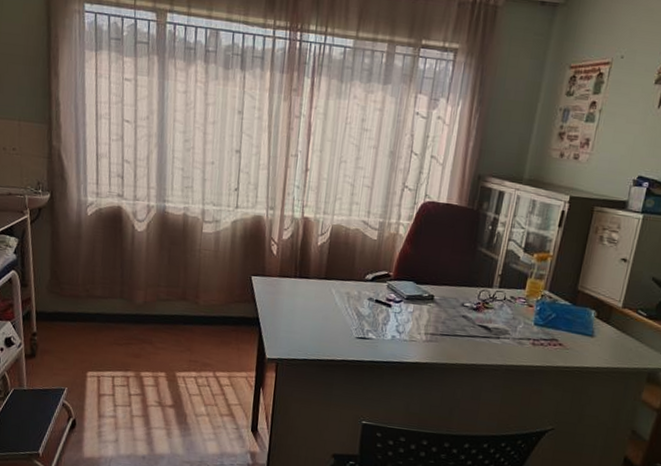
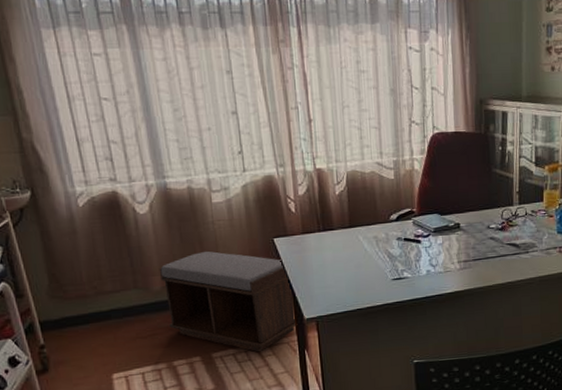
bench: none [144,275,259,381] -> present [159,251,298,352]

